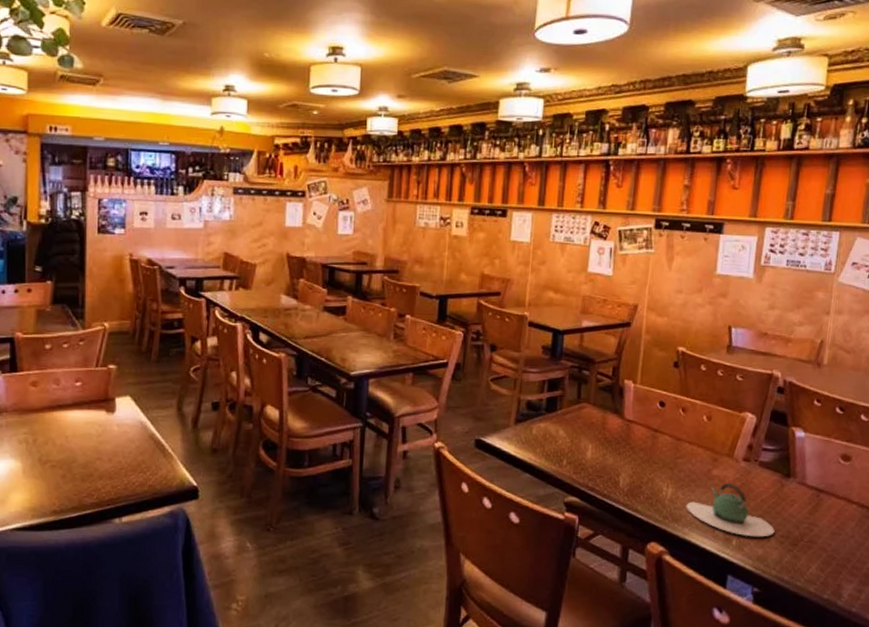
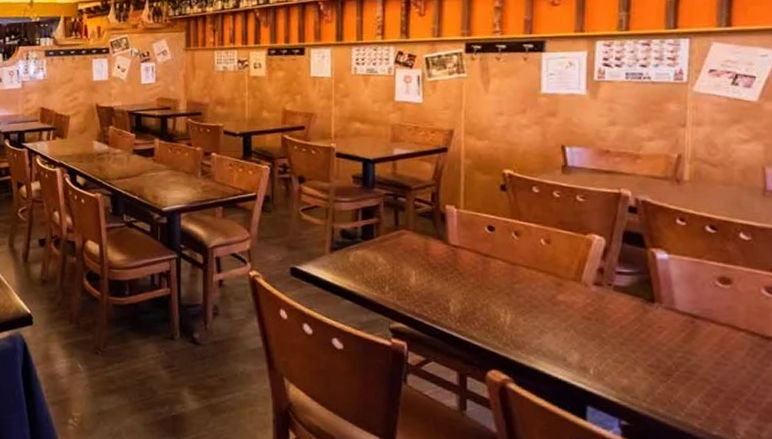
teapot: present [686,482,775,537] -> none [529,308,641,367]

